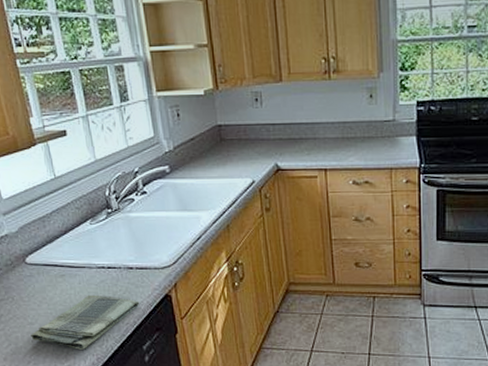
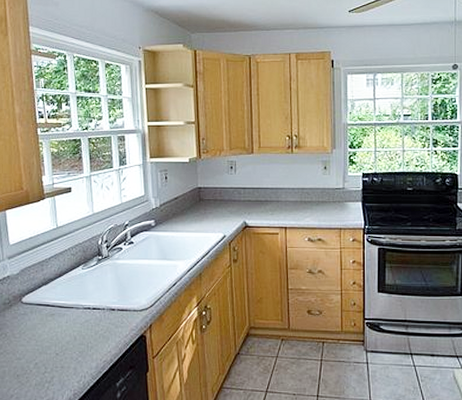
dish towel: present [30,295,140,350] -> none [17,333,118,385]

